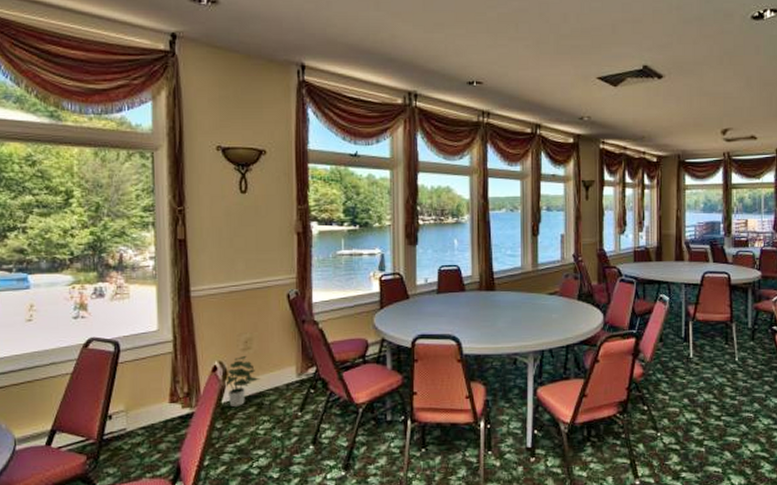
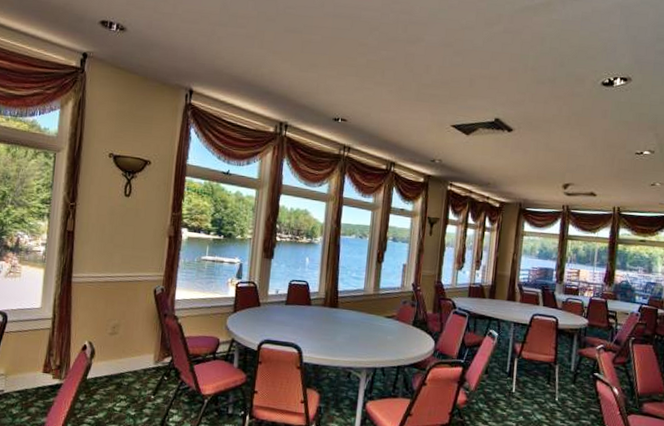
potted plant: present [226,355,261,406] -> none [92,339,123,384]

